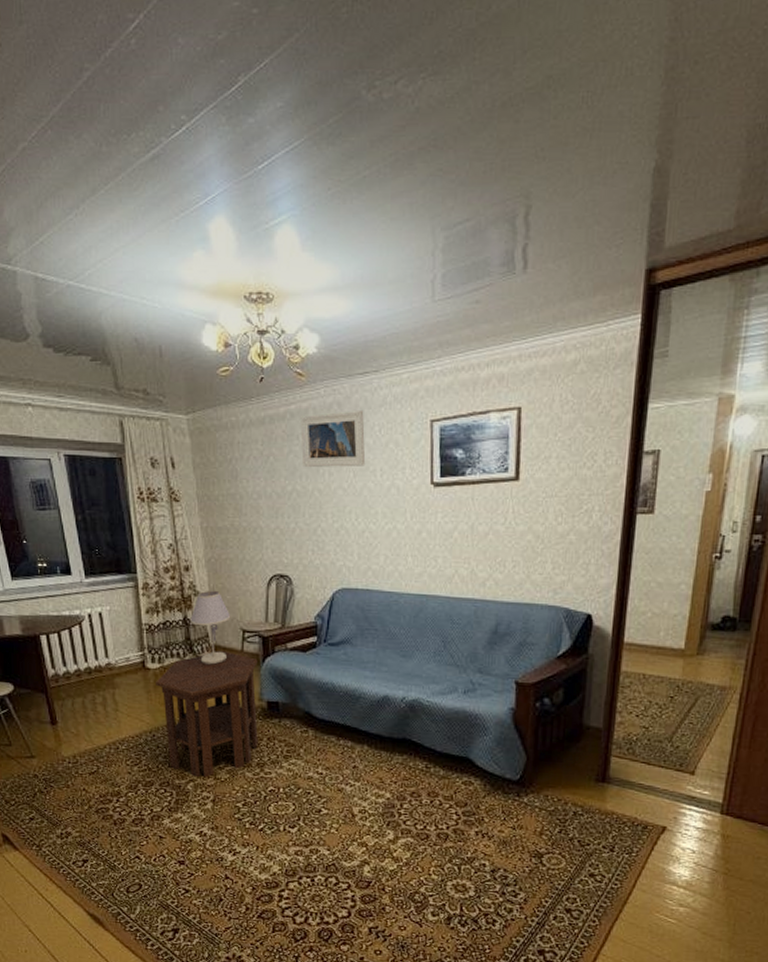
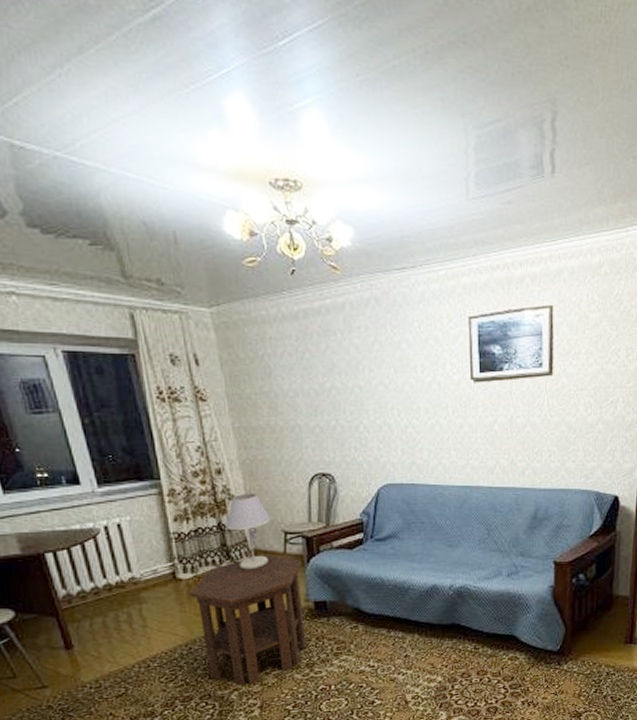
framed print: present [300,409,366,468] -> none [337,305,406,364]

